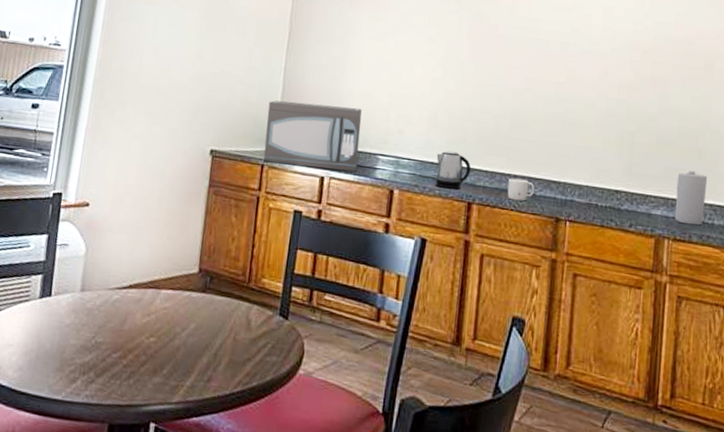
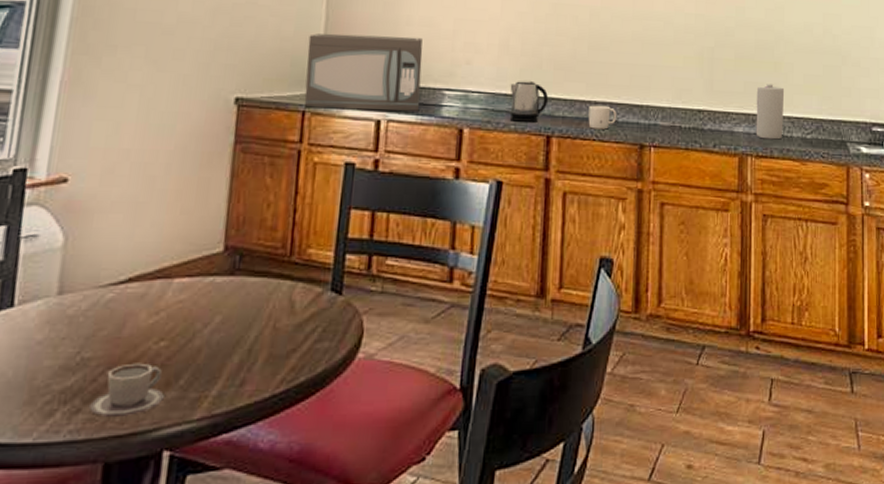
cup: none [99,351,153,392] -> present [88,363,166,418]

